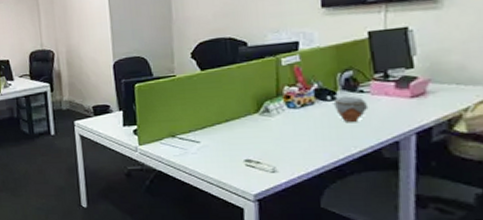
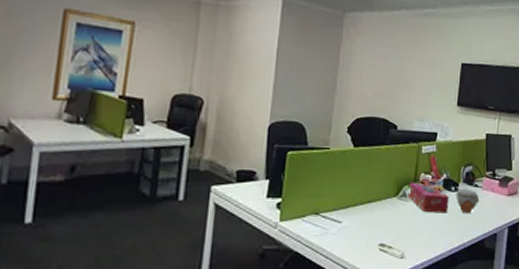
tissue box: none [270,96,326,126] -> present [408,182,449,214]

